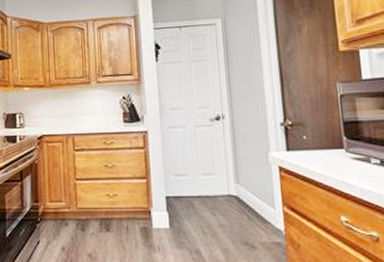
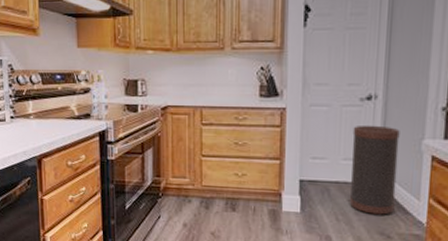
trash can: none [207,142,254,225] -> present [349,125,400,215]

